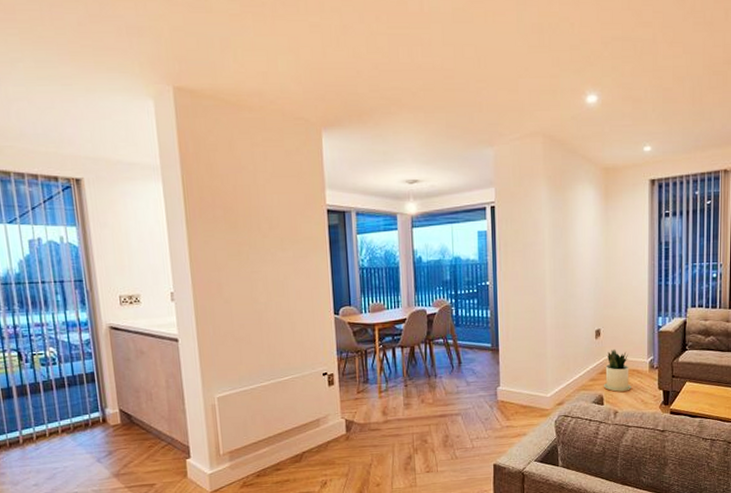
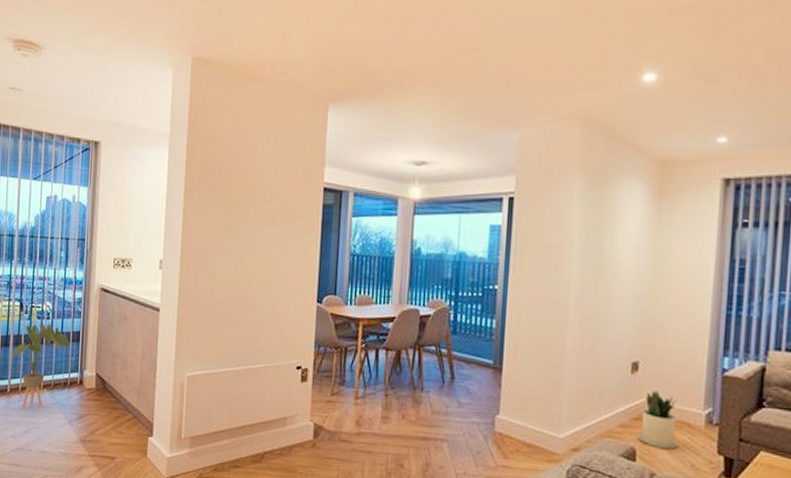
house plant: none [18,368,84,456] -> present [11,323,69,408]

